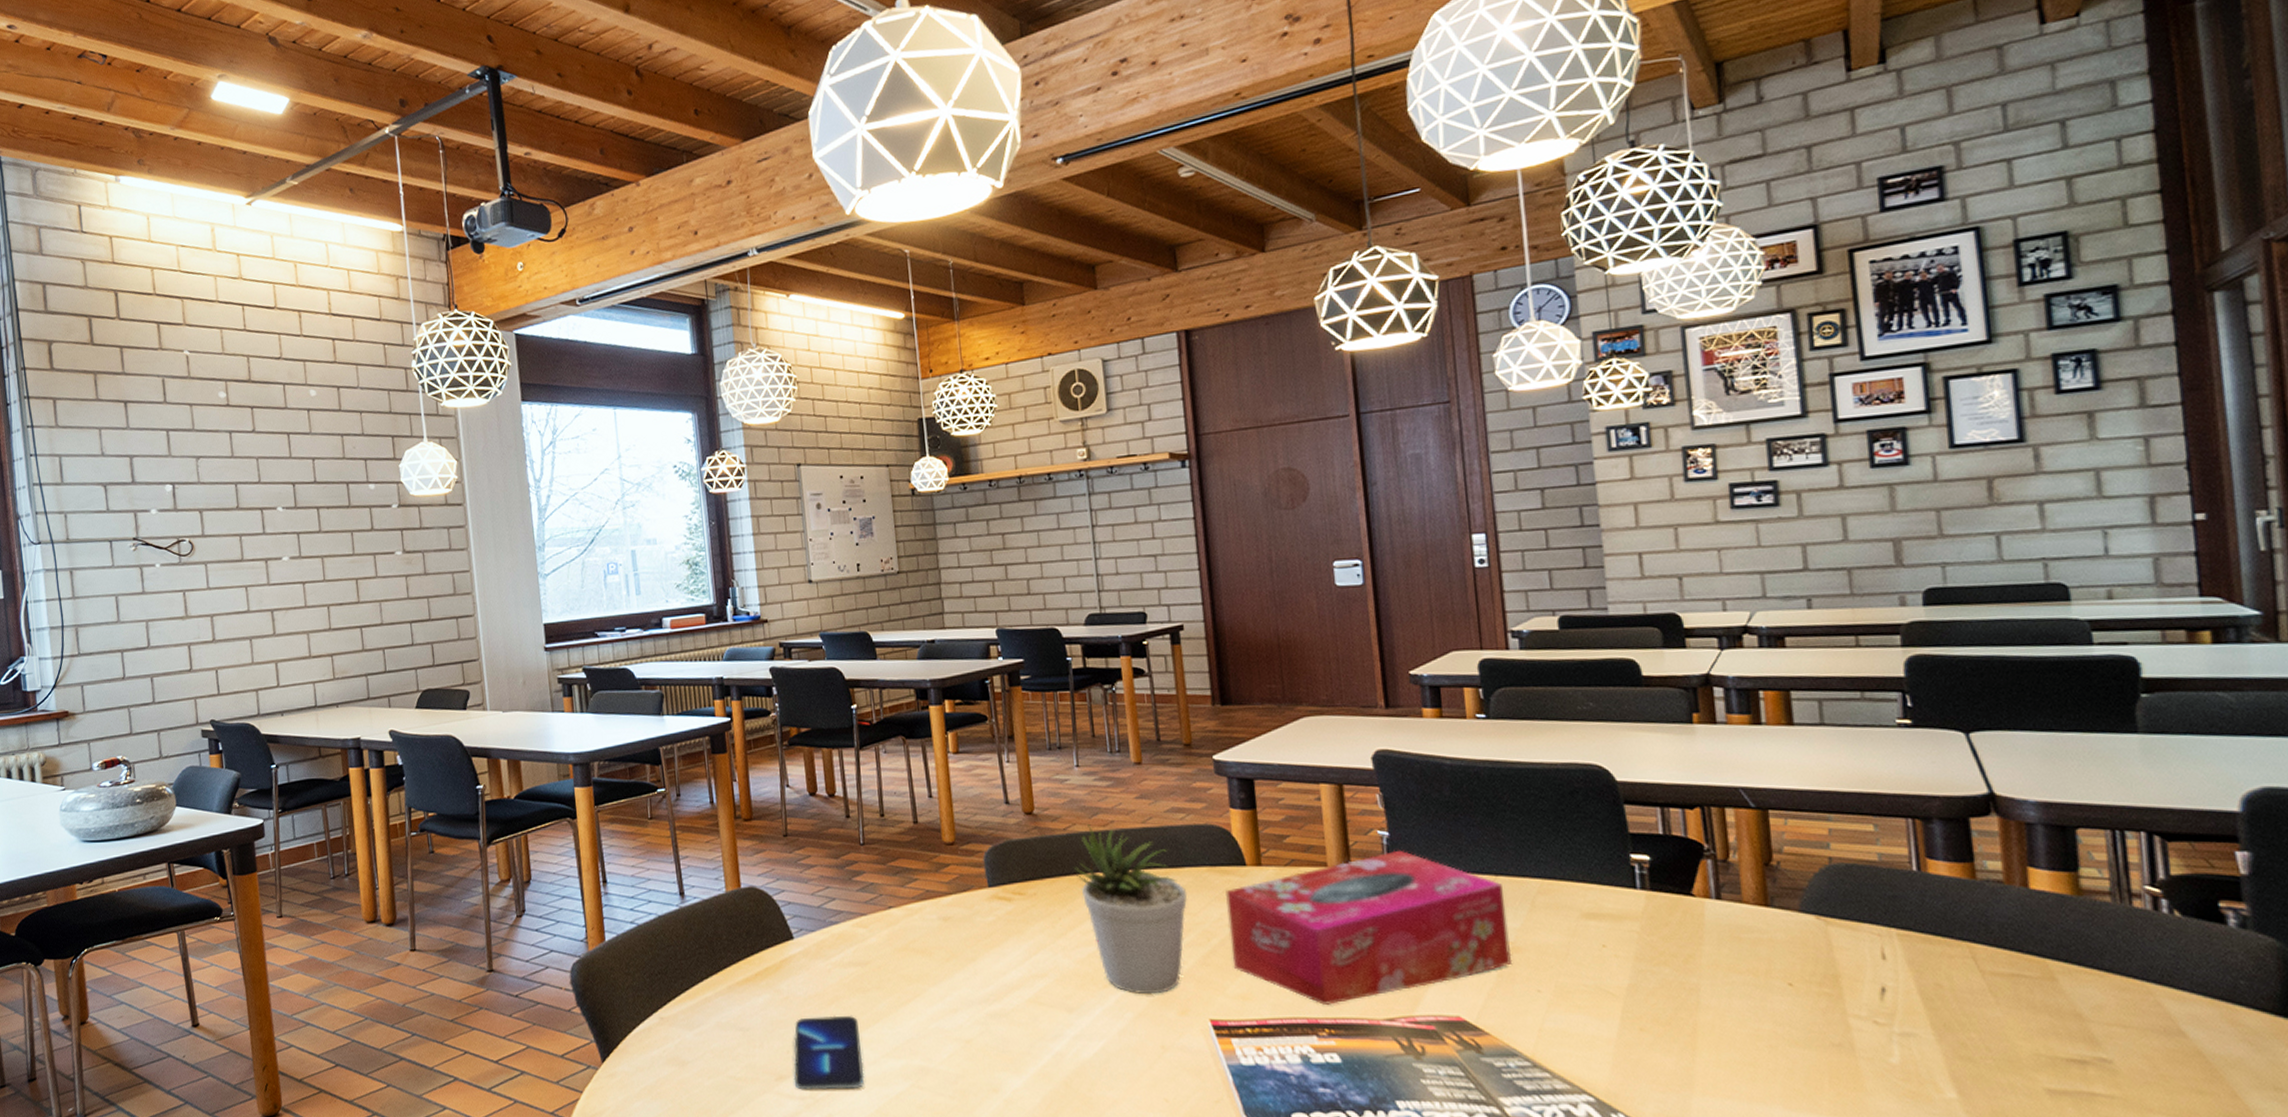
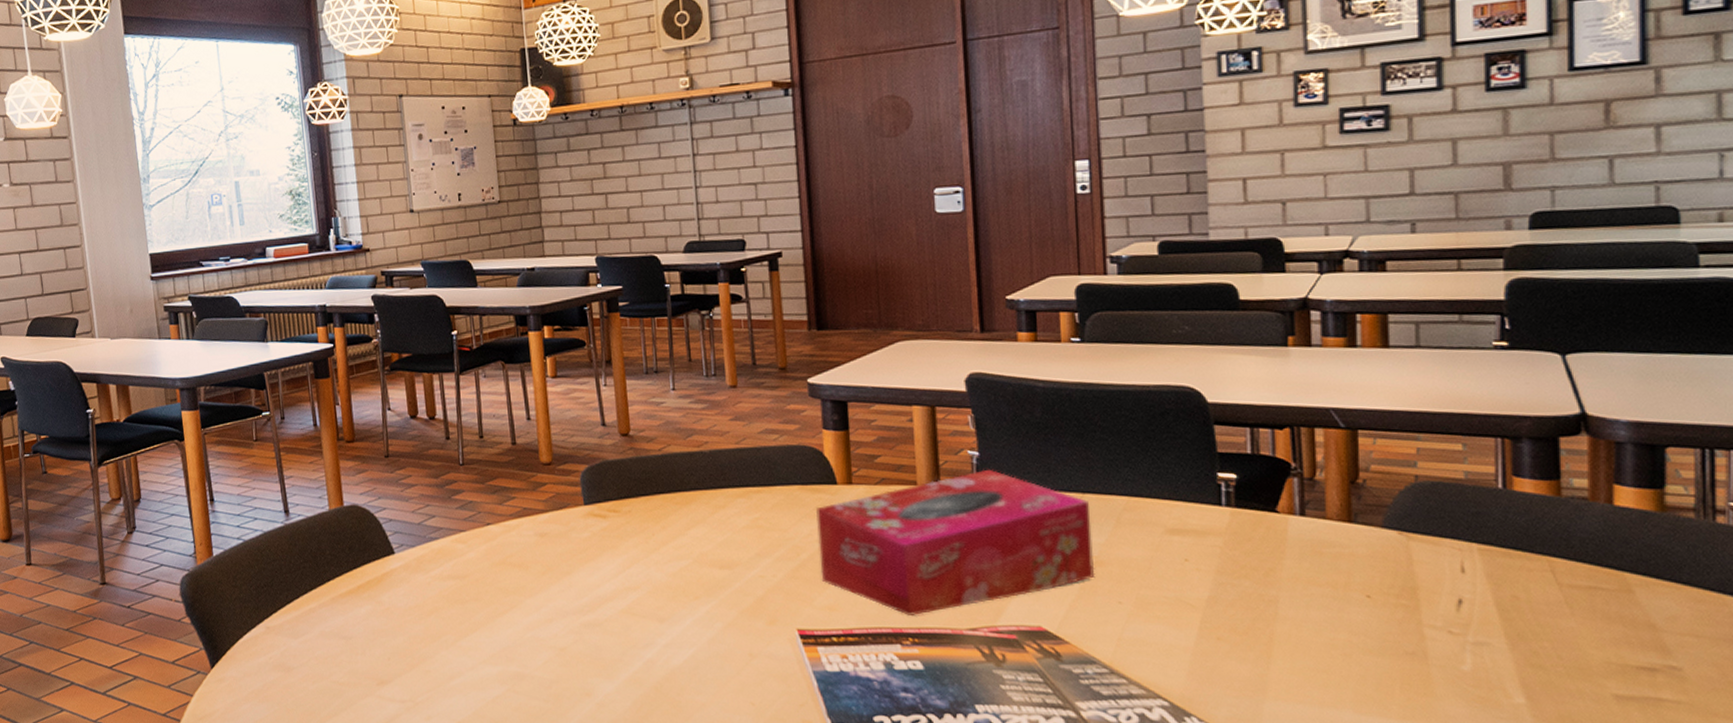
smartphone: present [793,1015,865,1090] -> none [394,624,462,694]
potted plant: present [1074,824,1188,995] -> none [668,445,779,606]

